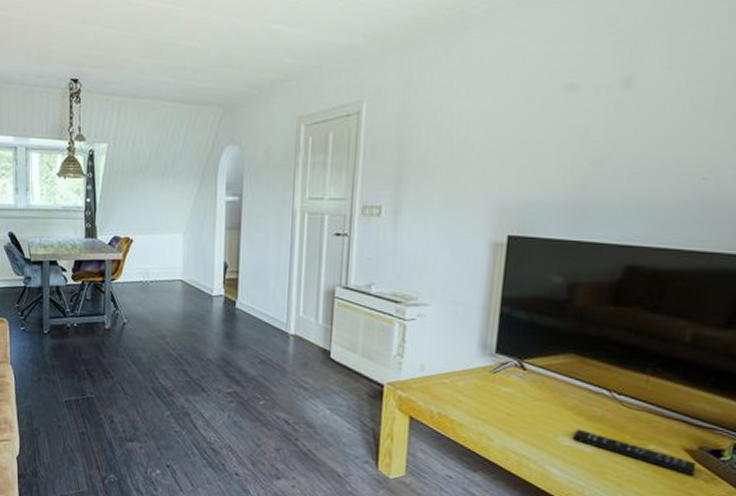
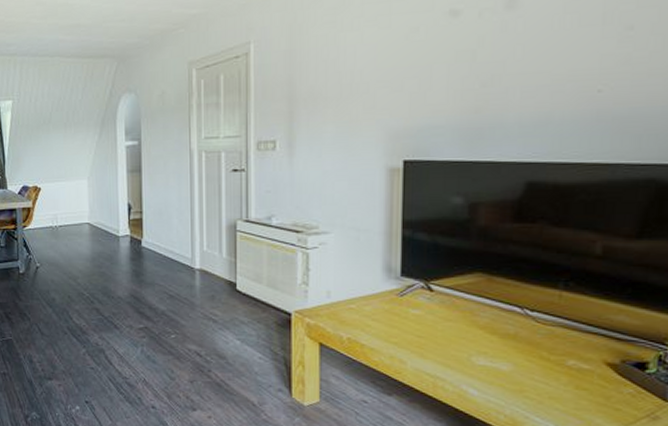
remote control: present [572,429,697,476] -> none [487,347,621,391]

